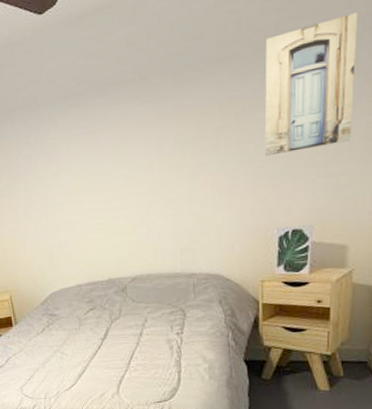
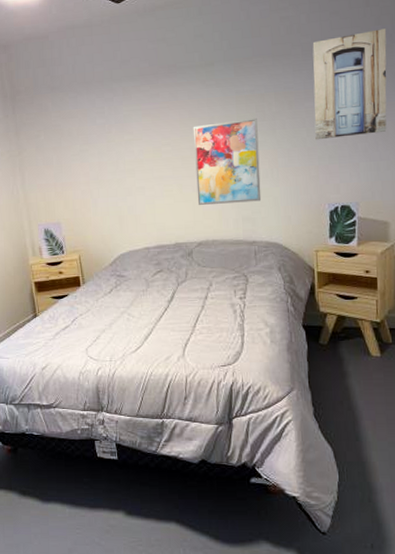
wall art: none [125,135,202,237] -> present [193,117,262,205]

